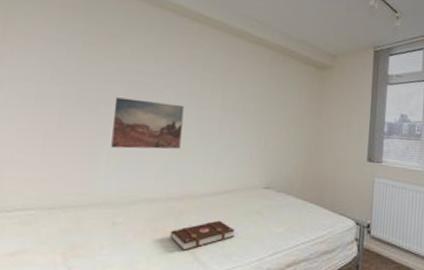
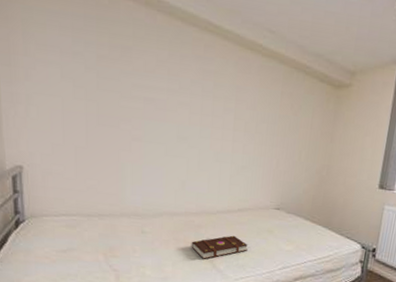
wall art: present [111,97,184,149] -> none [133,114,198,168]

